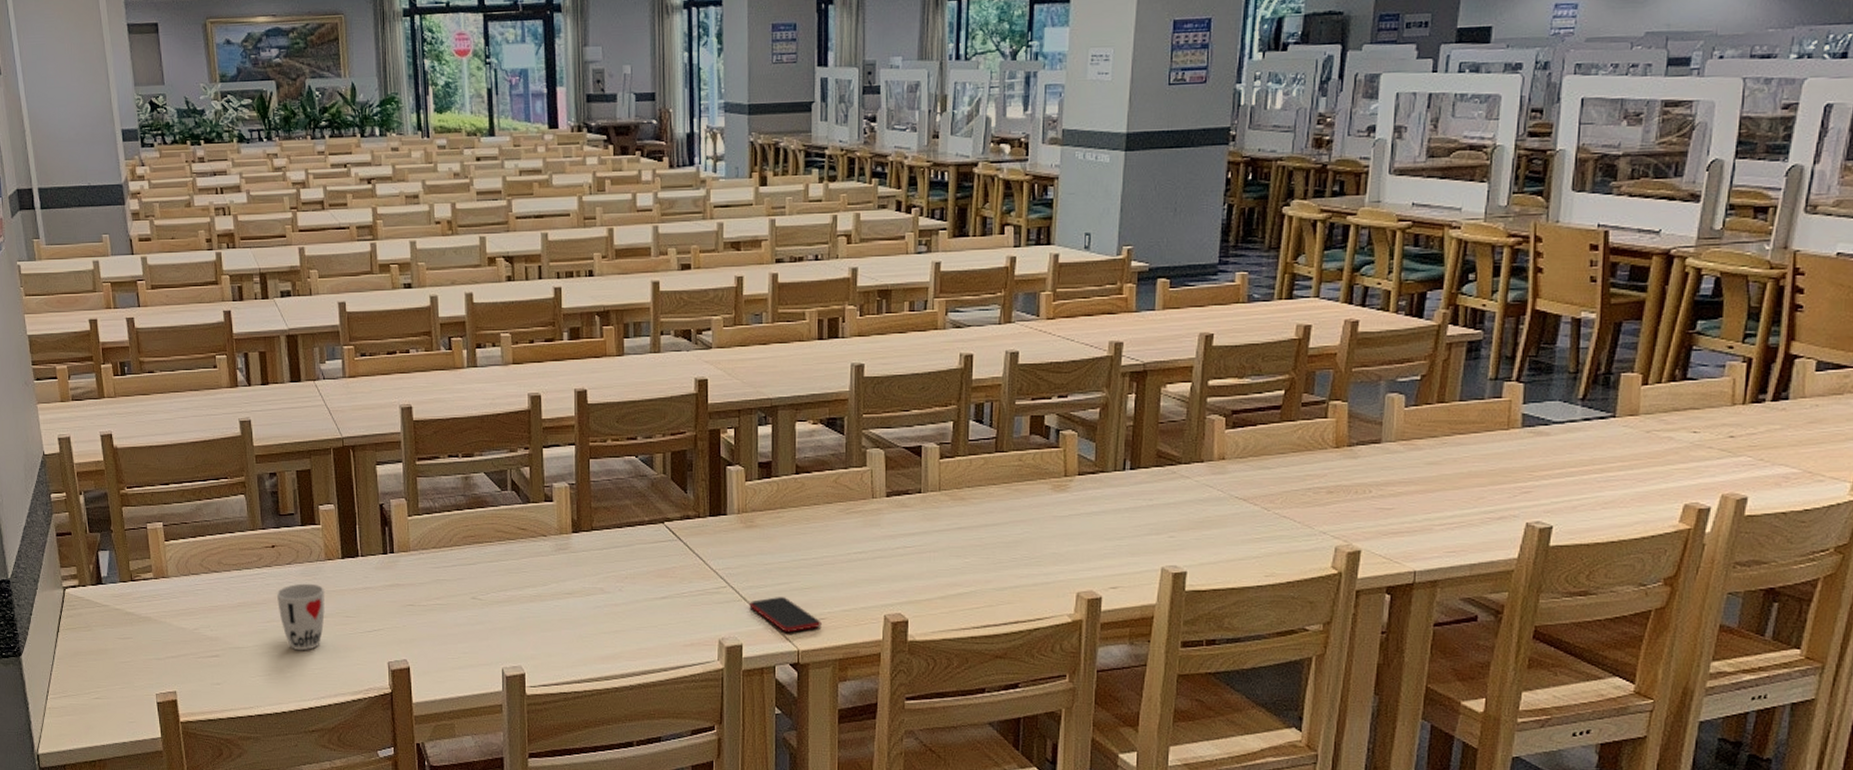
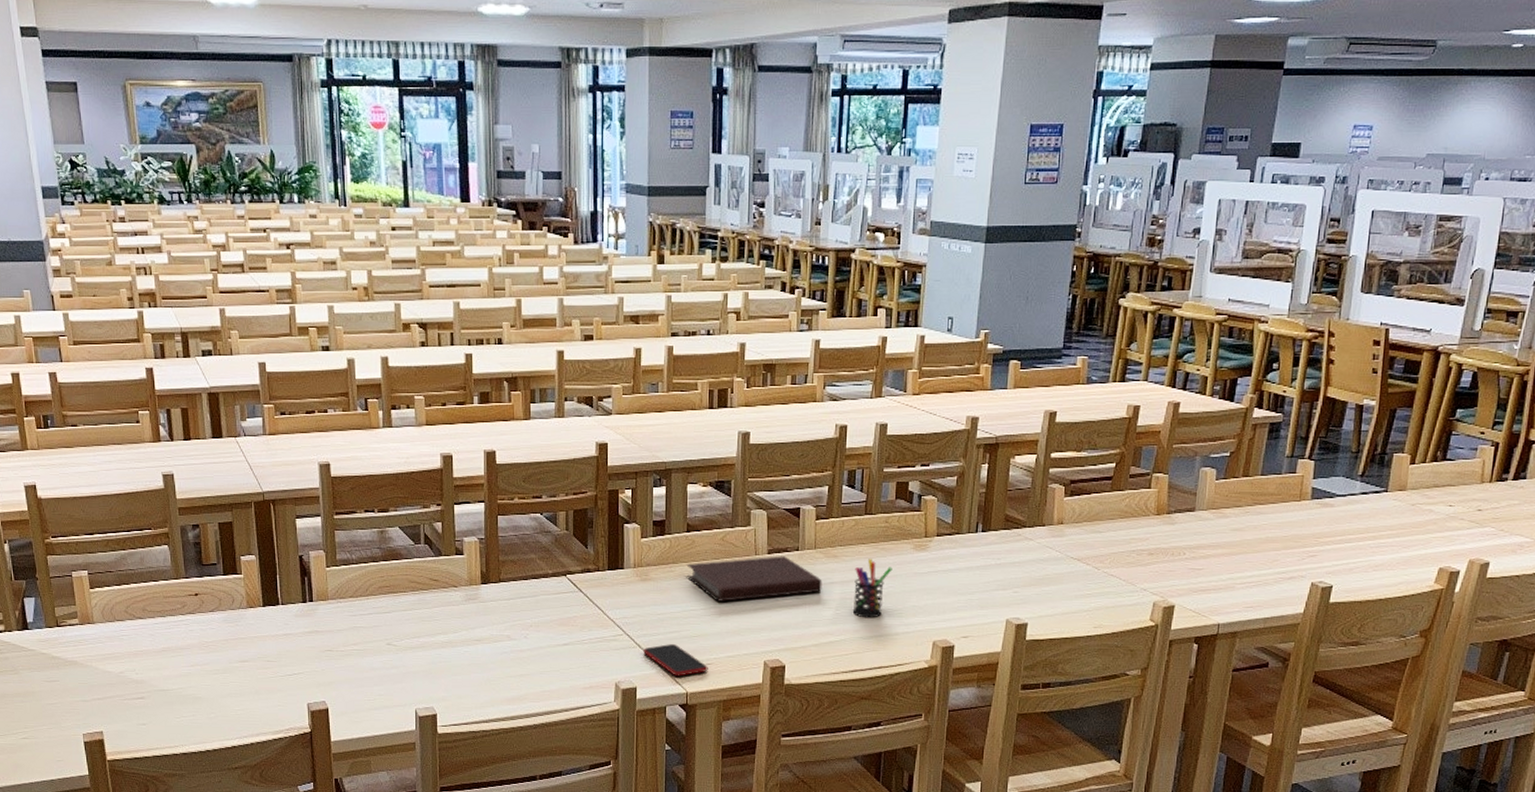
cup: present [276,583,325,650] -> none [200,629,247,692]
notebook: none [795,499,949,550] -> present [686,556,822,602]
pen holder: none [983,501,1028,567] -> present [852,559,893,618]

